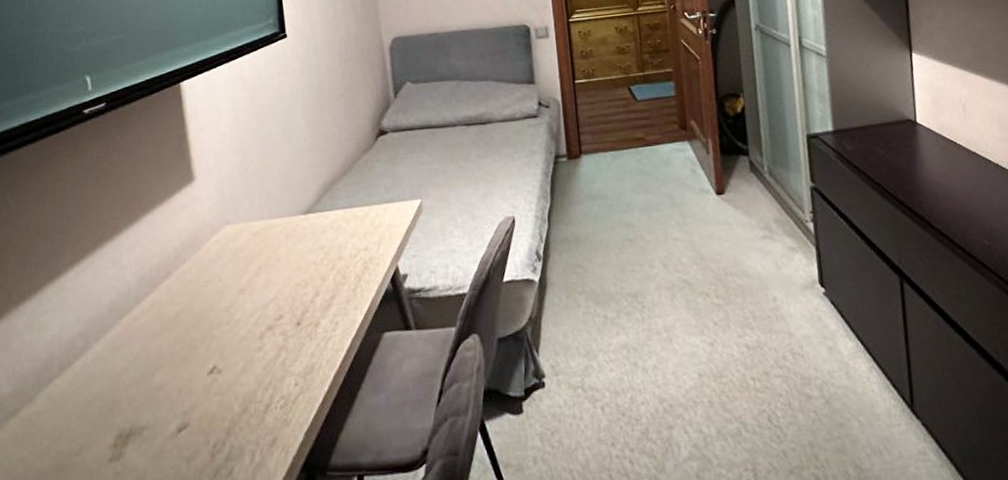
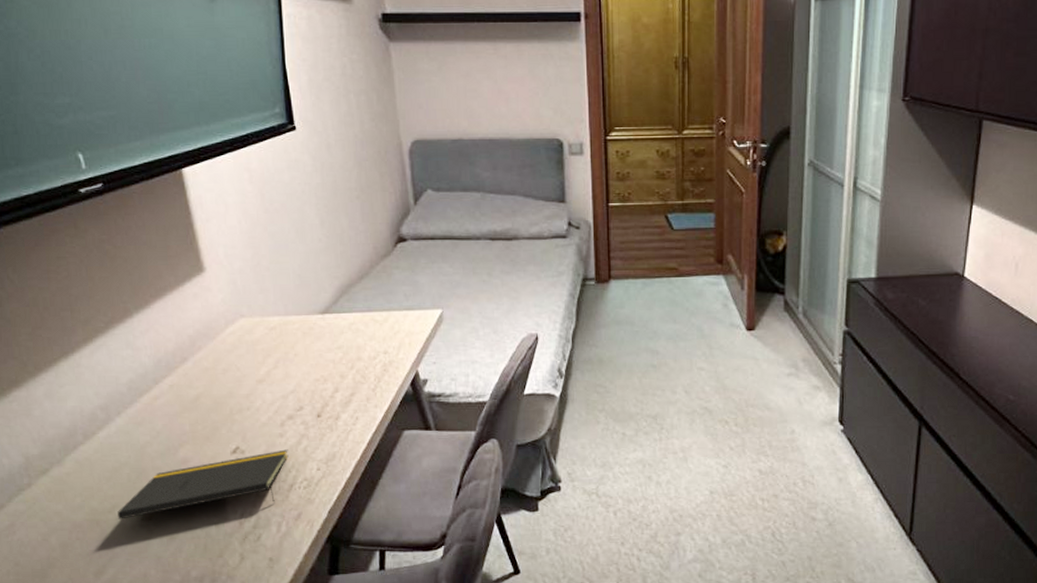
notepad: none [85,364,266,463] -> present [118,449,289,520]

